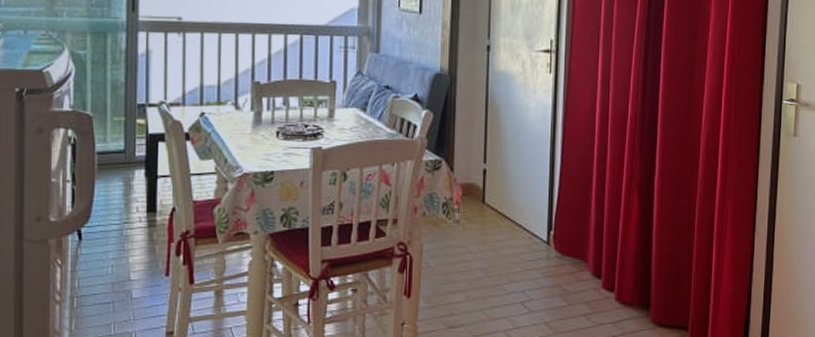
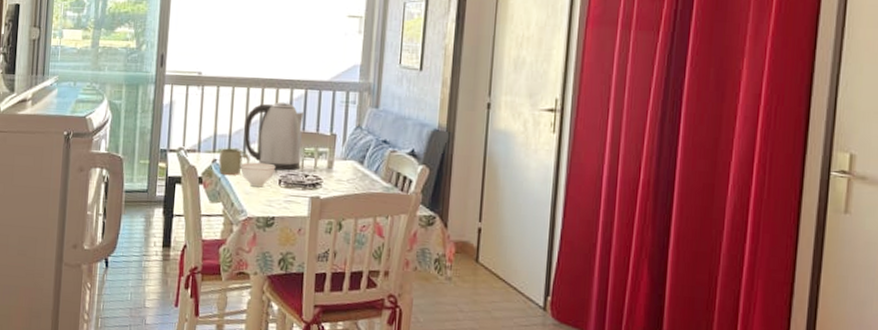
mug: none [208,100,243,129] -> present [219,148,250,175]
bowl: none [231,114,272,141] -> present [239,162,276,188]
kettle: none [235,48,301,122] -> present [244,101,305,171]

